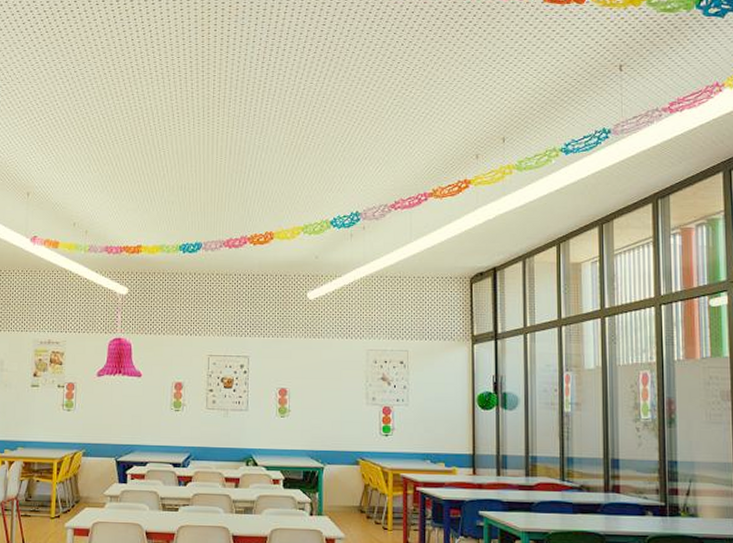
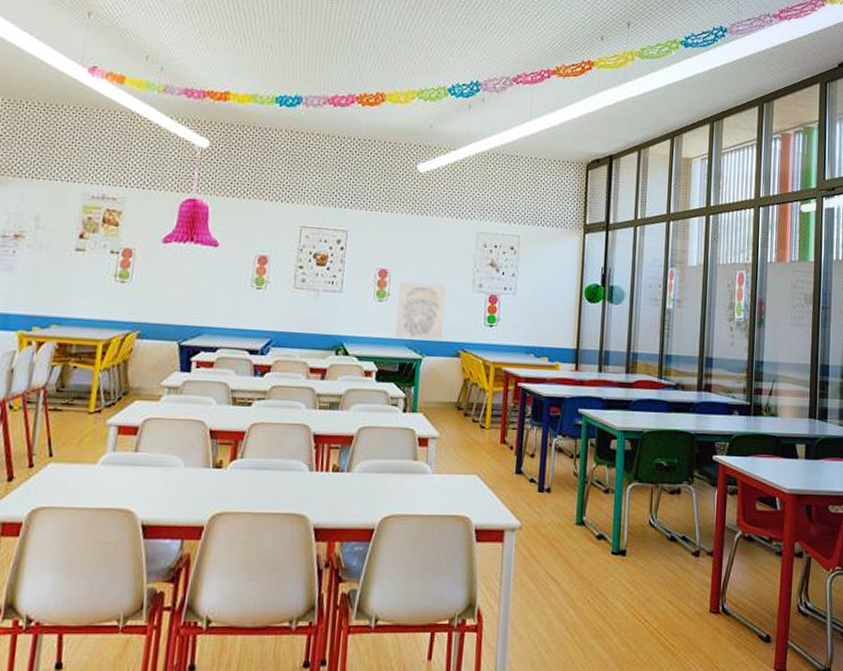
wall art: none [298,399,342,451] -> present [395,282,447,341]

